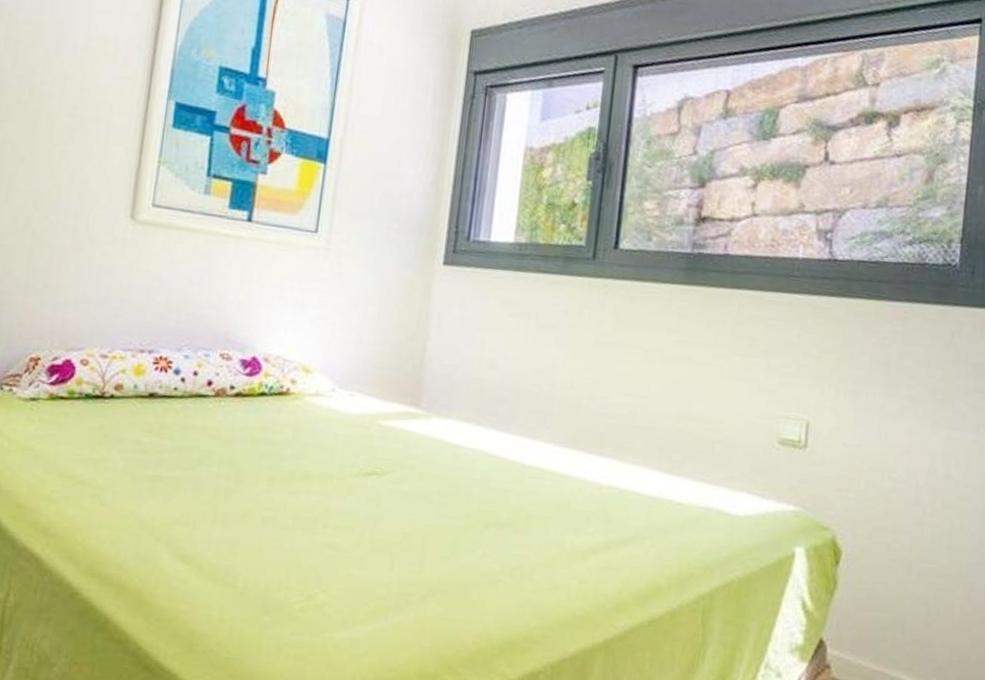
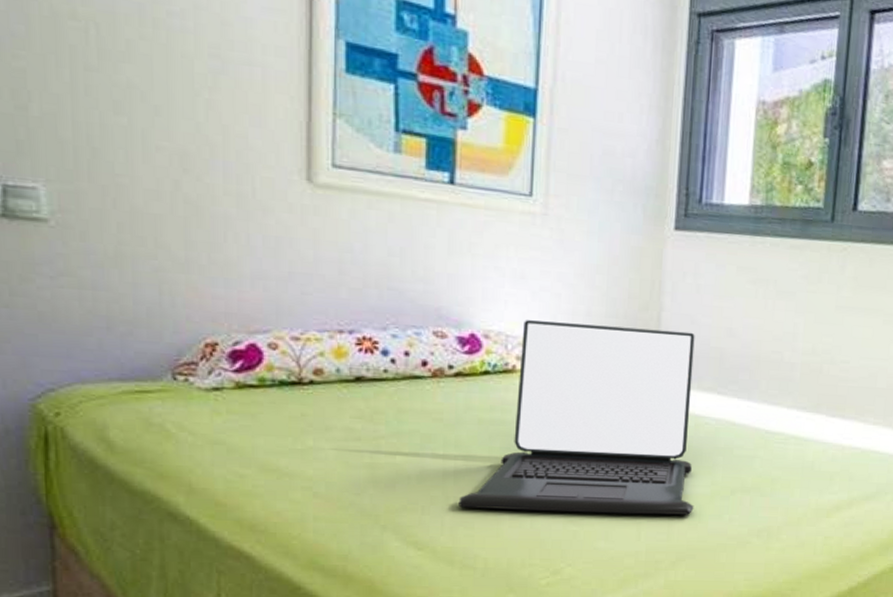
laptop: none [226,346,457,547] -> present [458,320,695,515]

